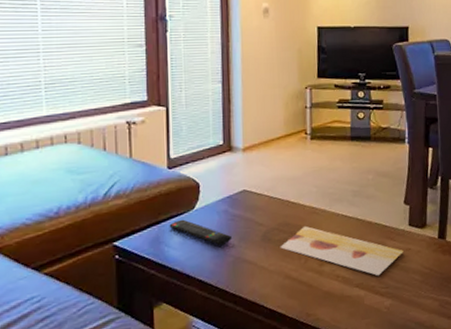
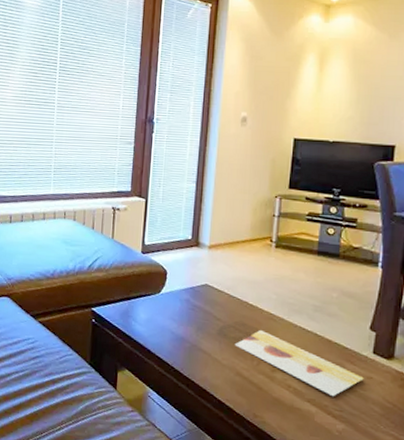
remote control: present [169,219,231,246] -> none [137,299,190,331]

